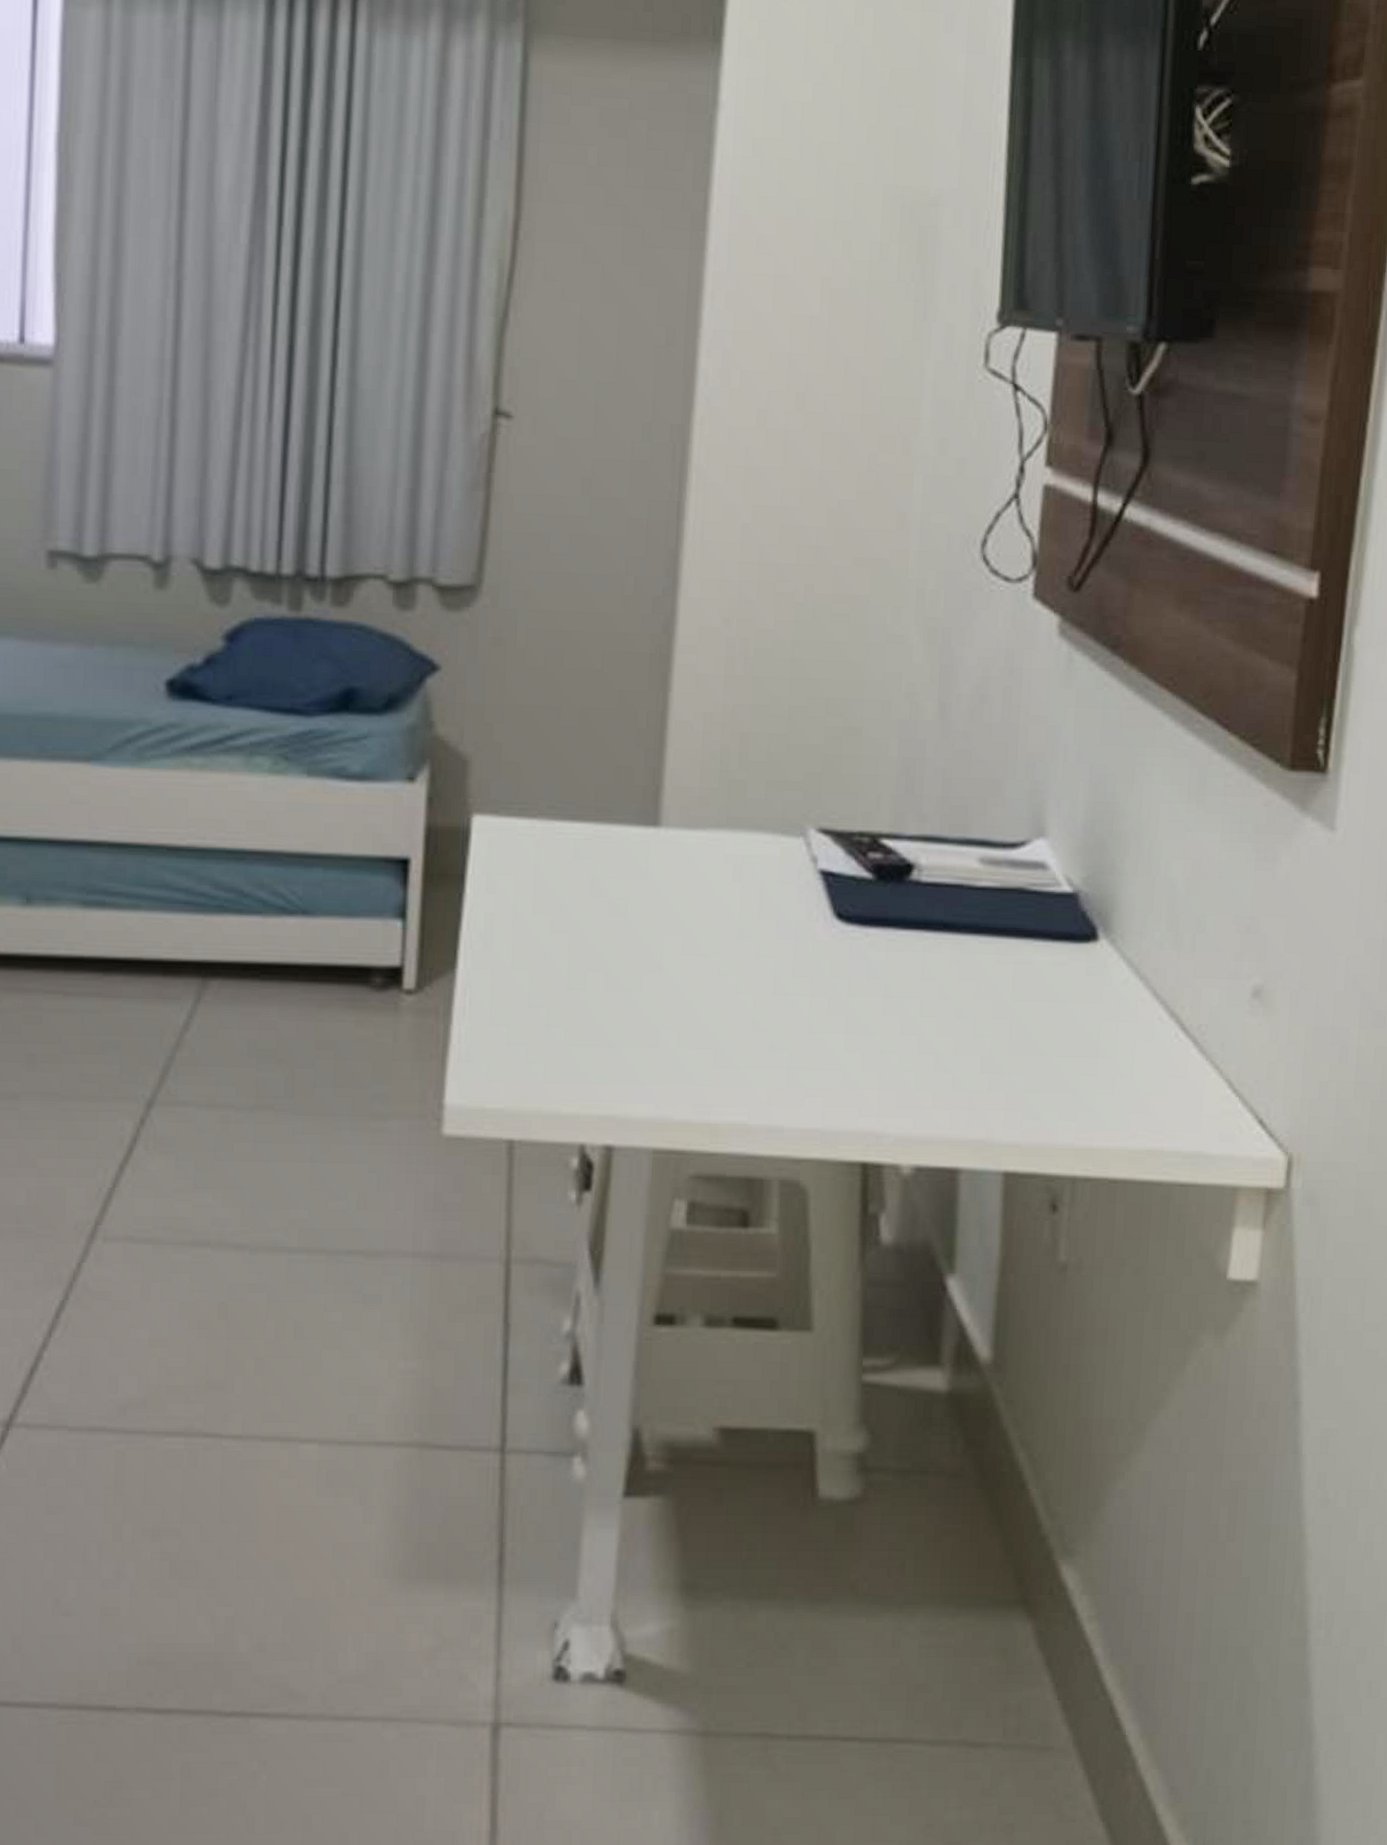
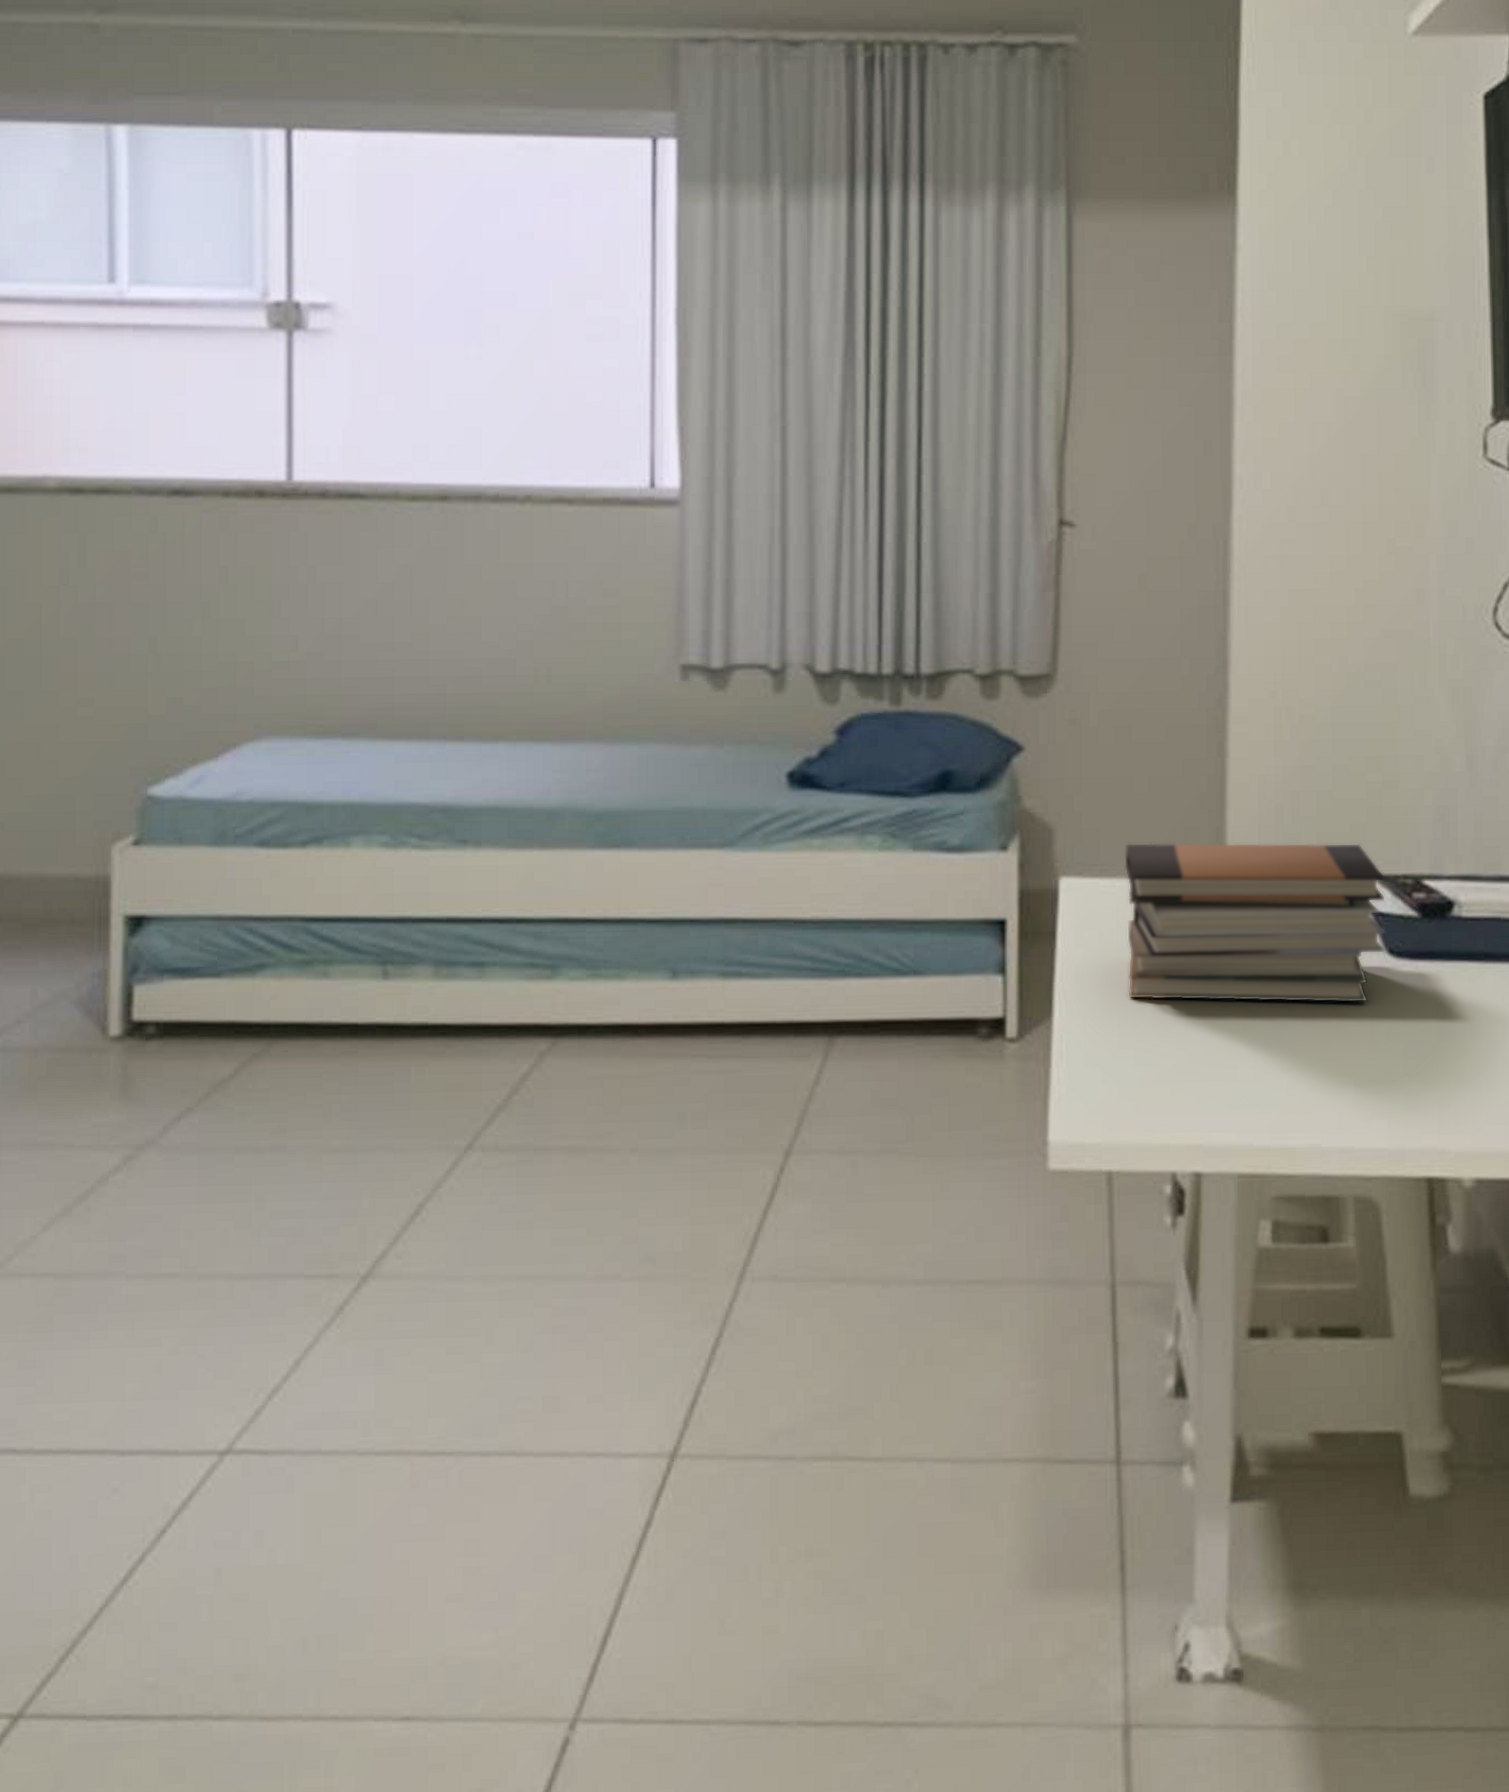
book stack: none [543,780,839,971] -> present [1124,842,1386,1004]

